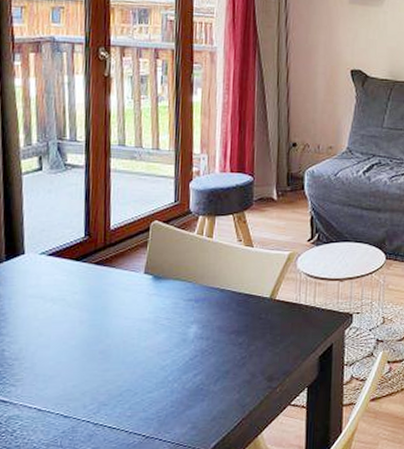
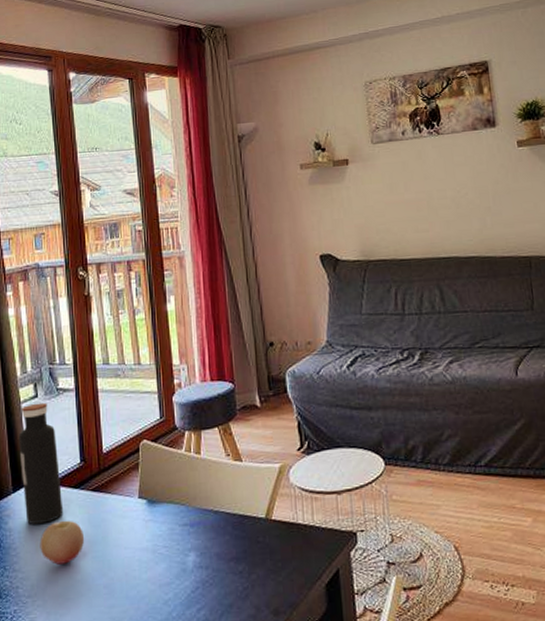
water bottle: none [16,176,62,292] -> present [18,402,64,524]
fruit: none [32,290,83,331] -> present [40,520,85,565]

